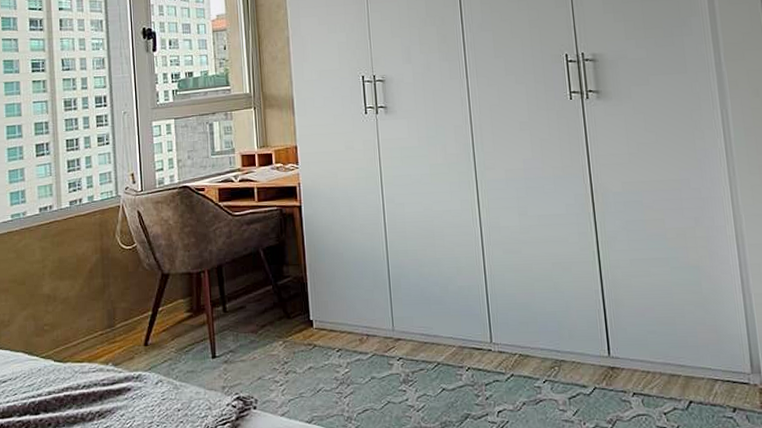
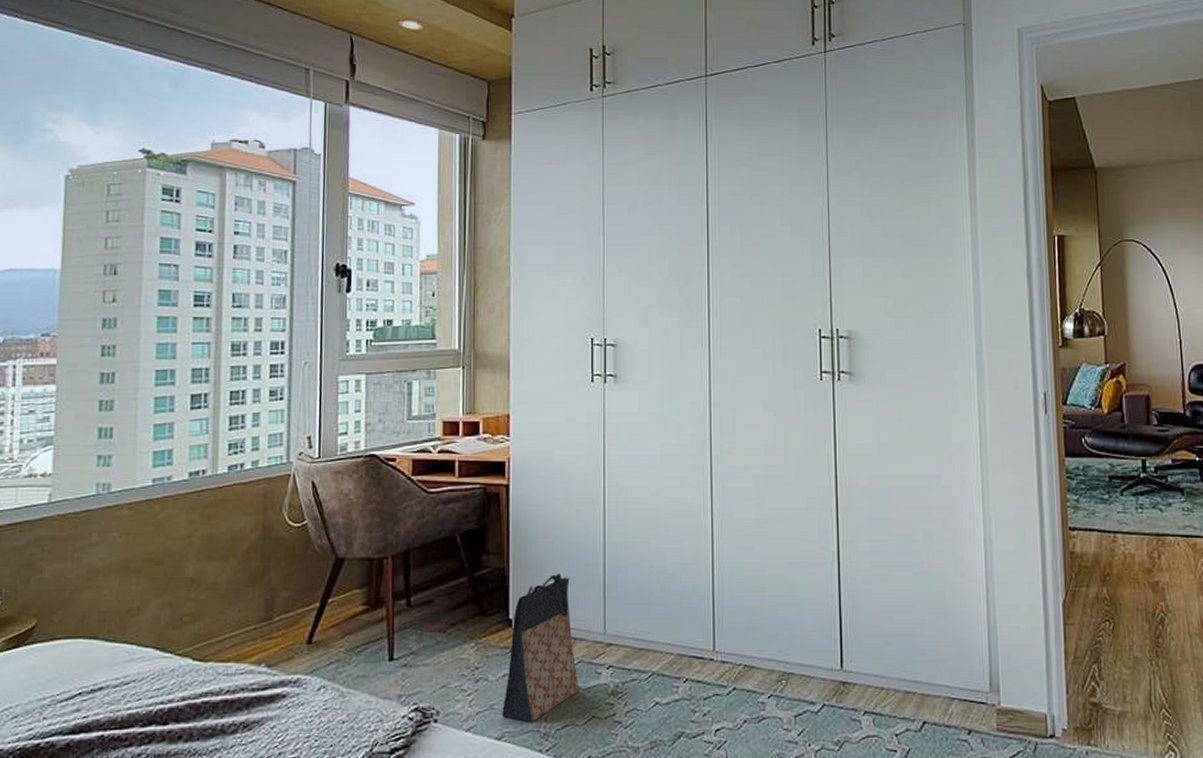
bag: none [310,279,375,408] -> present [502,573,580,723]

